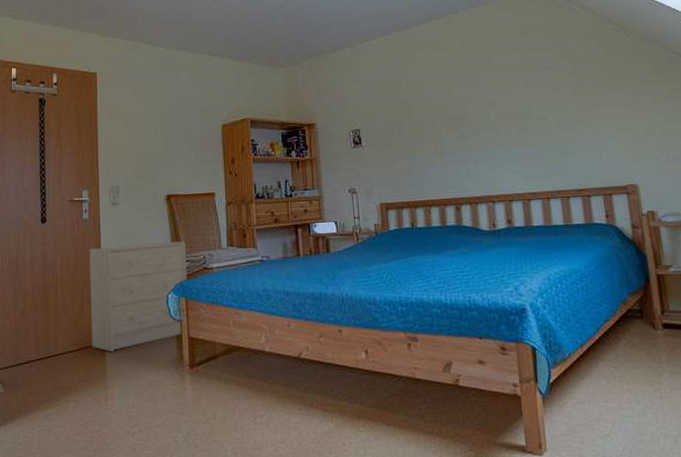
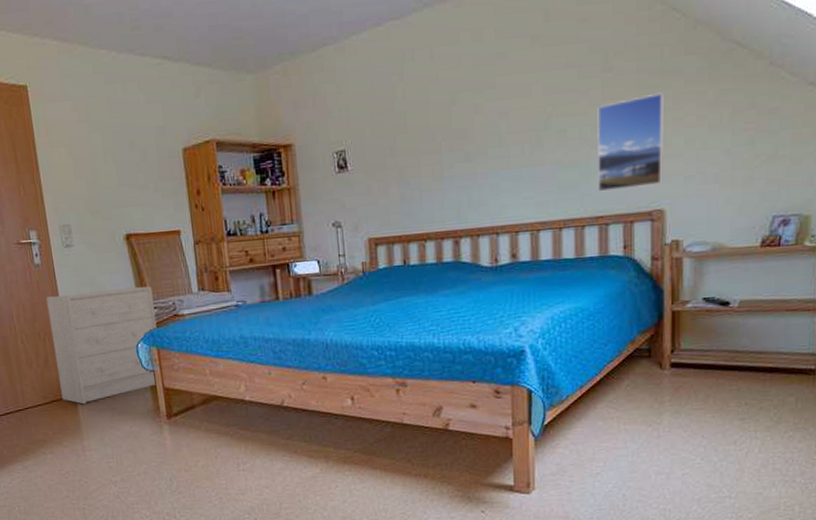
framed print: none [570,90,633,169] -> present [596,92,665,192]

